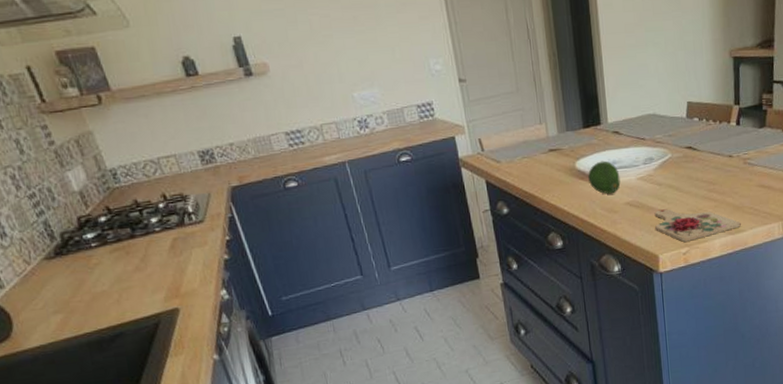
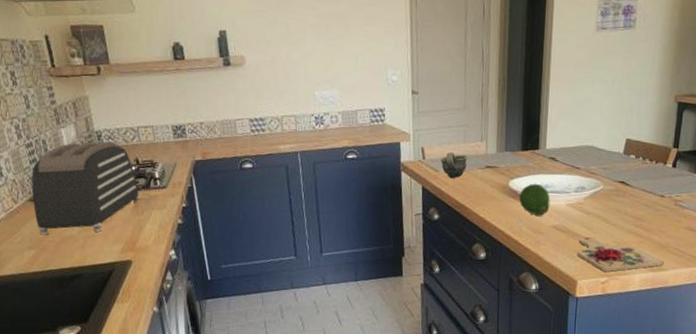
toaster: none [41,178,176,296] -> present [31,141,140,235]
cup: none [501,140,529,167] -> present [440,152,467,178]

